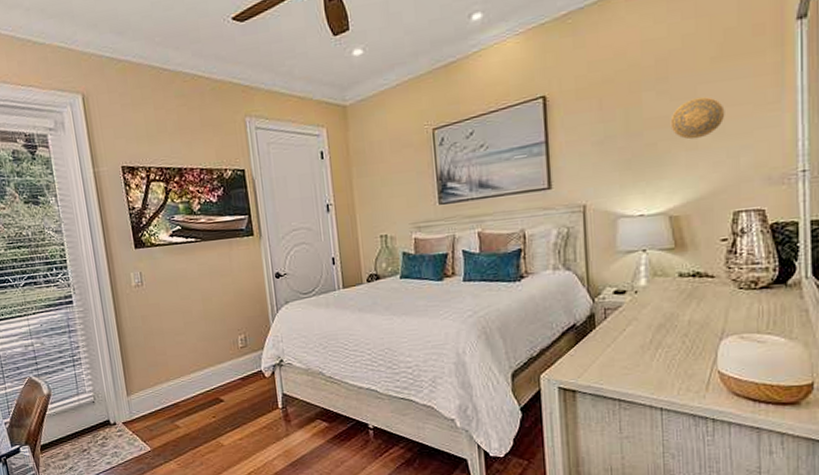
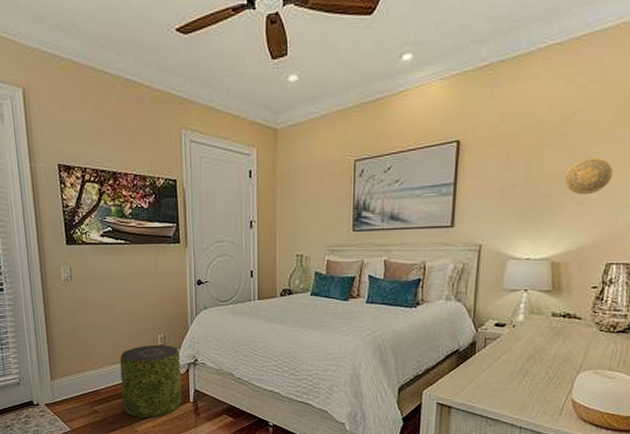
pouf: none [199,346,270,430] -> present [120,344,183,417]

